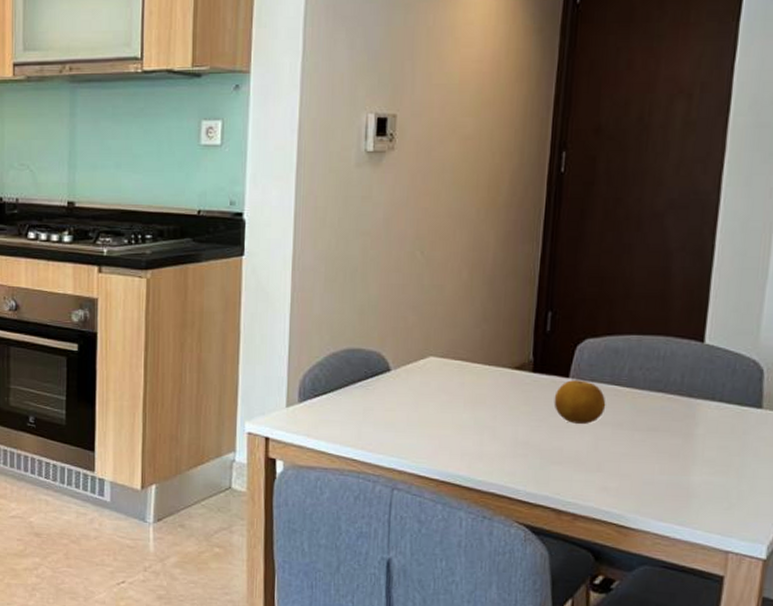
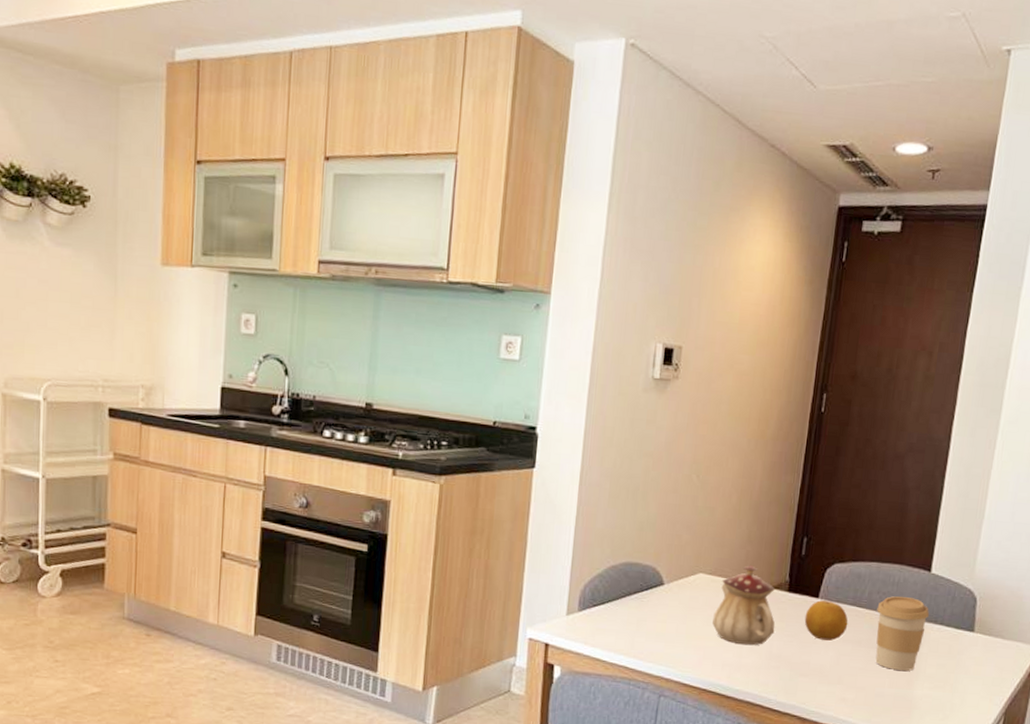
teapot: none [447,345,520,431] -> present [712,565,776,645]
coffee cup: none [640,371,705,455] -> present [875,596,930,671]

